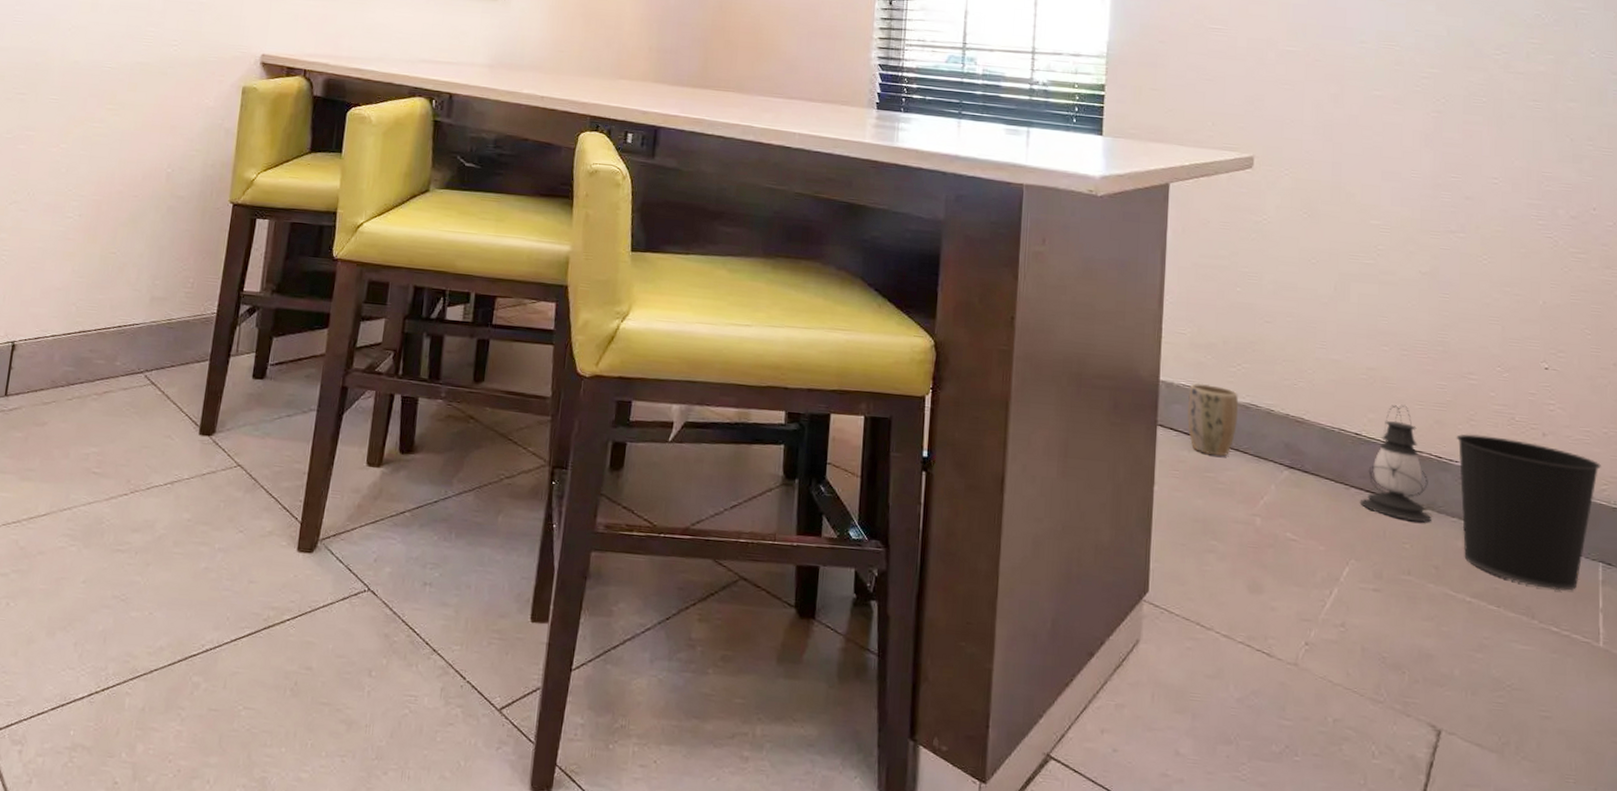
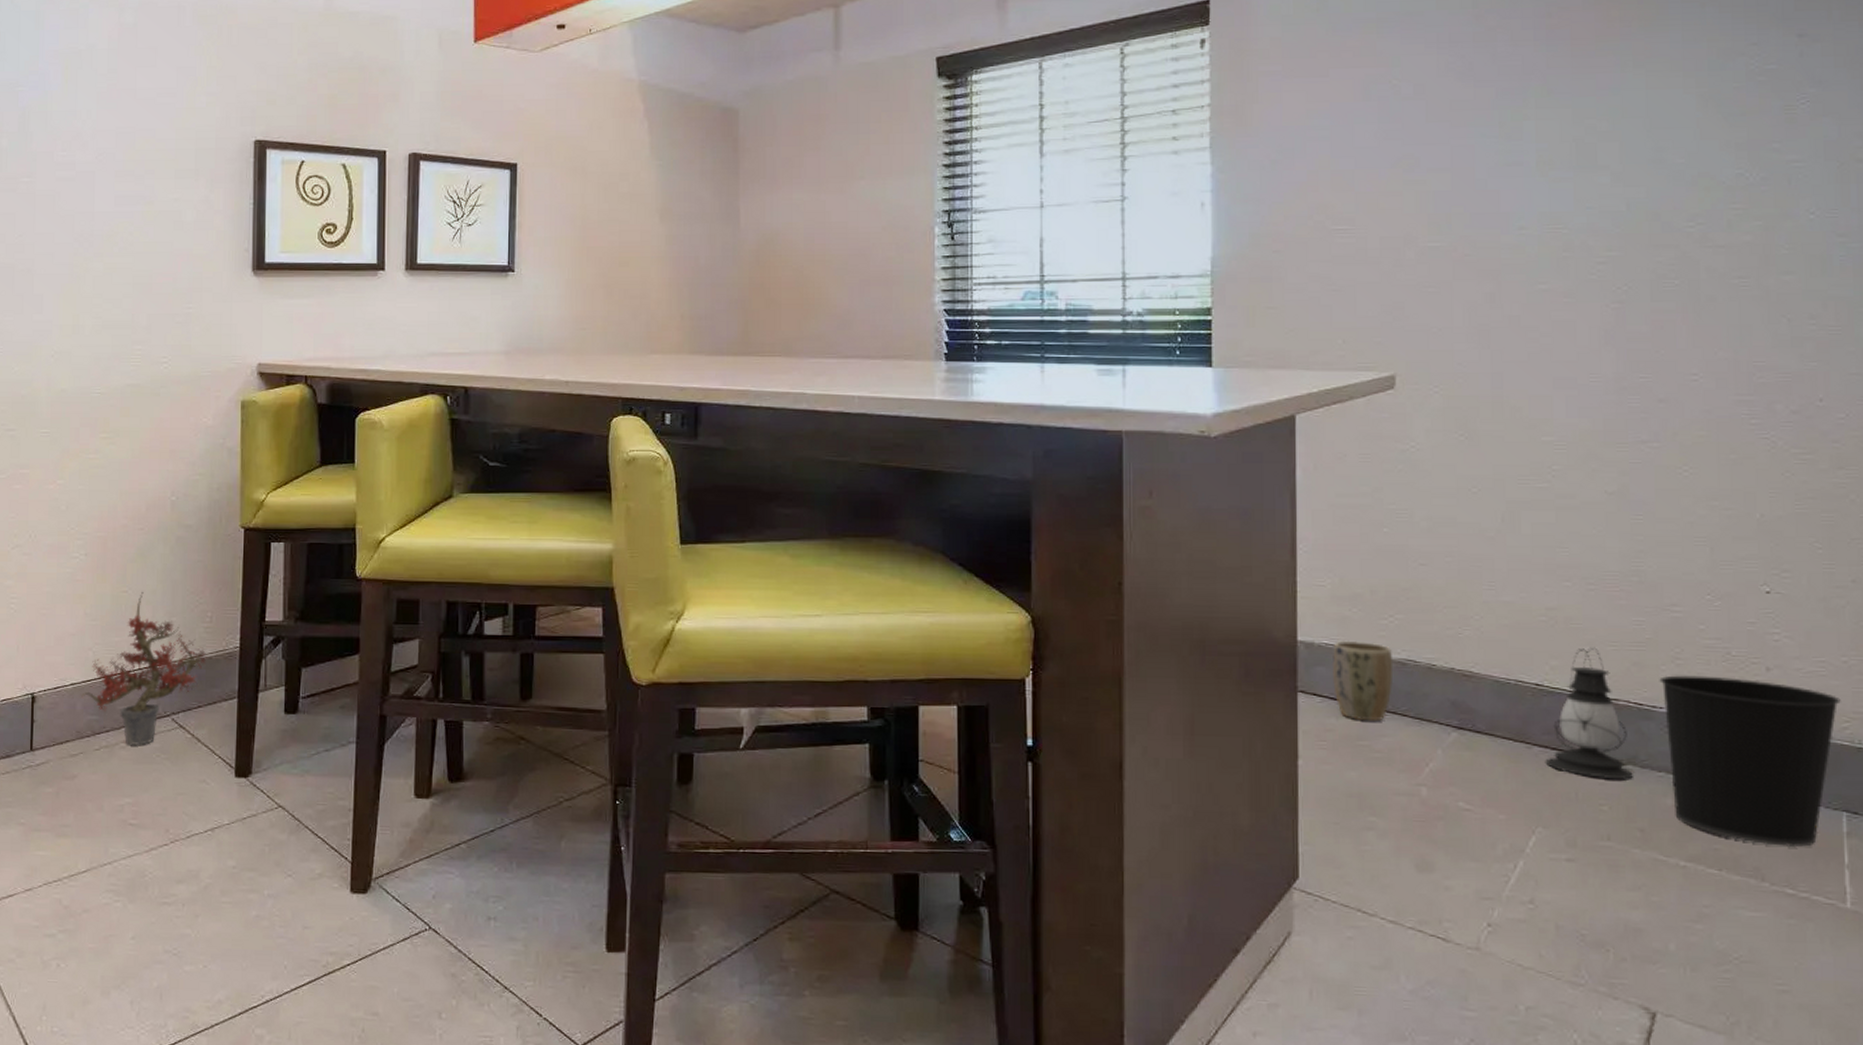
potted plant: none [60,255,185,398] -> present [81,592,207,745]

